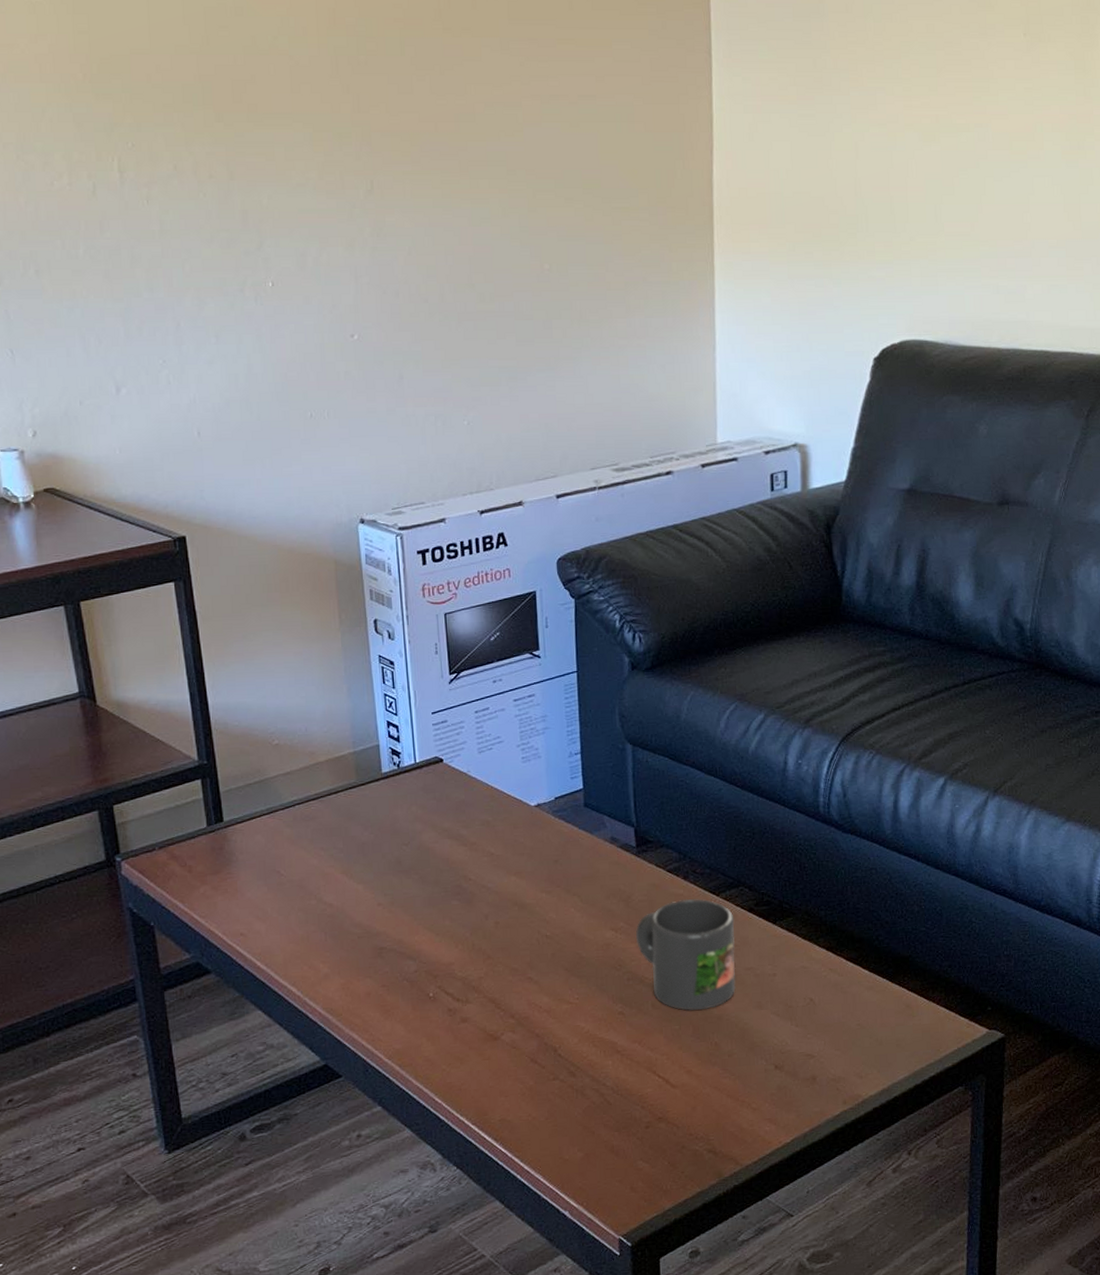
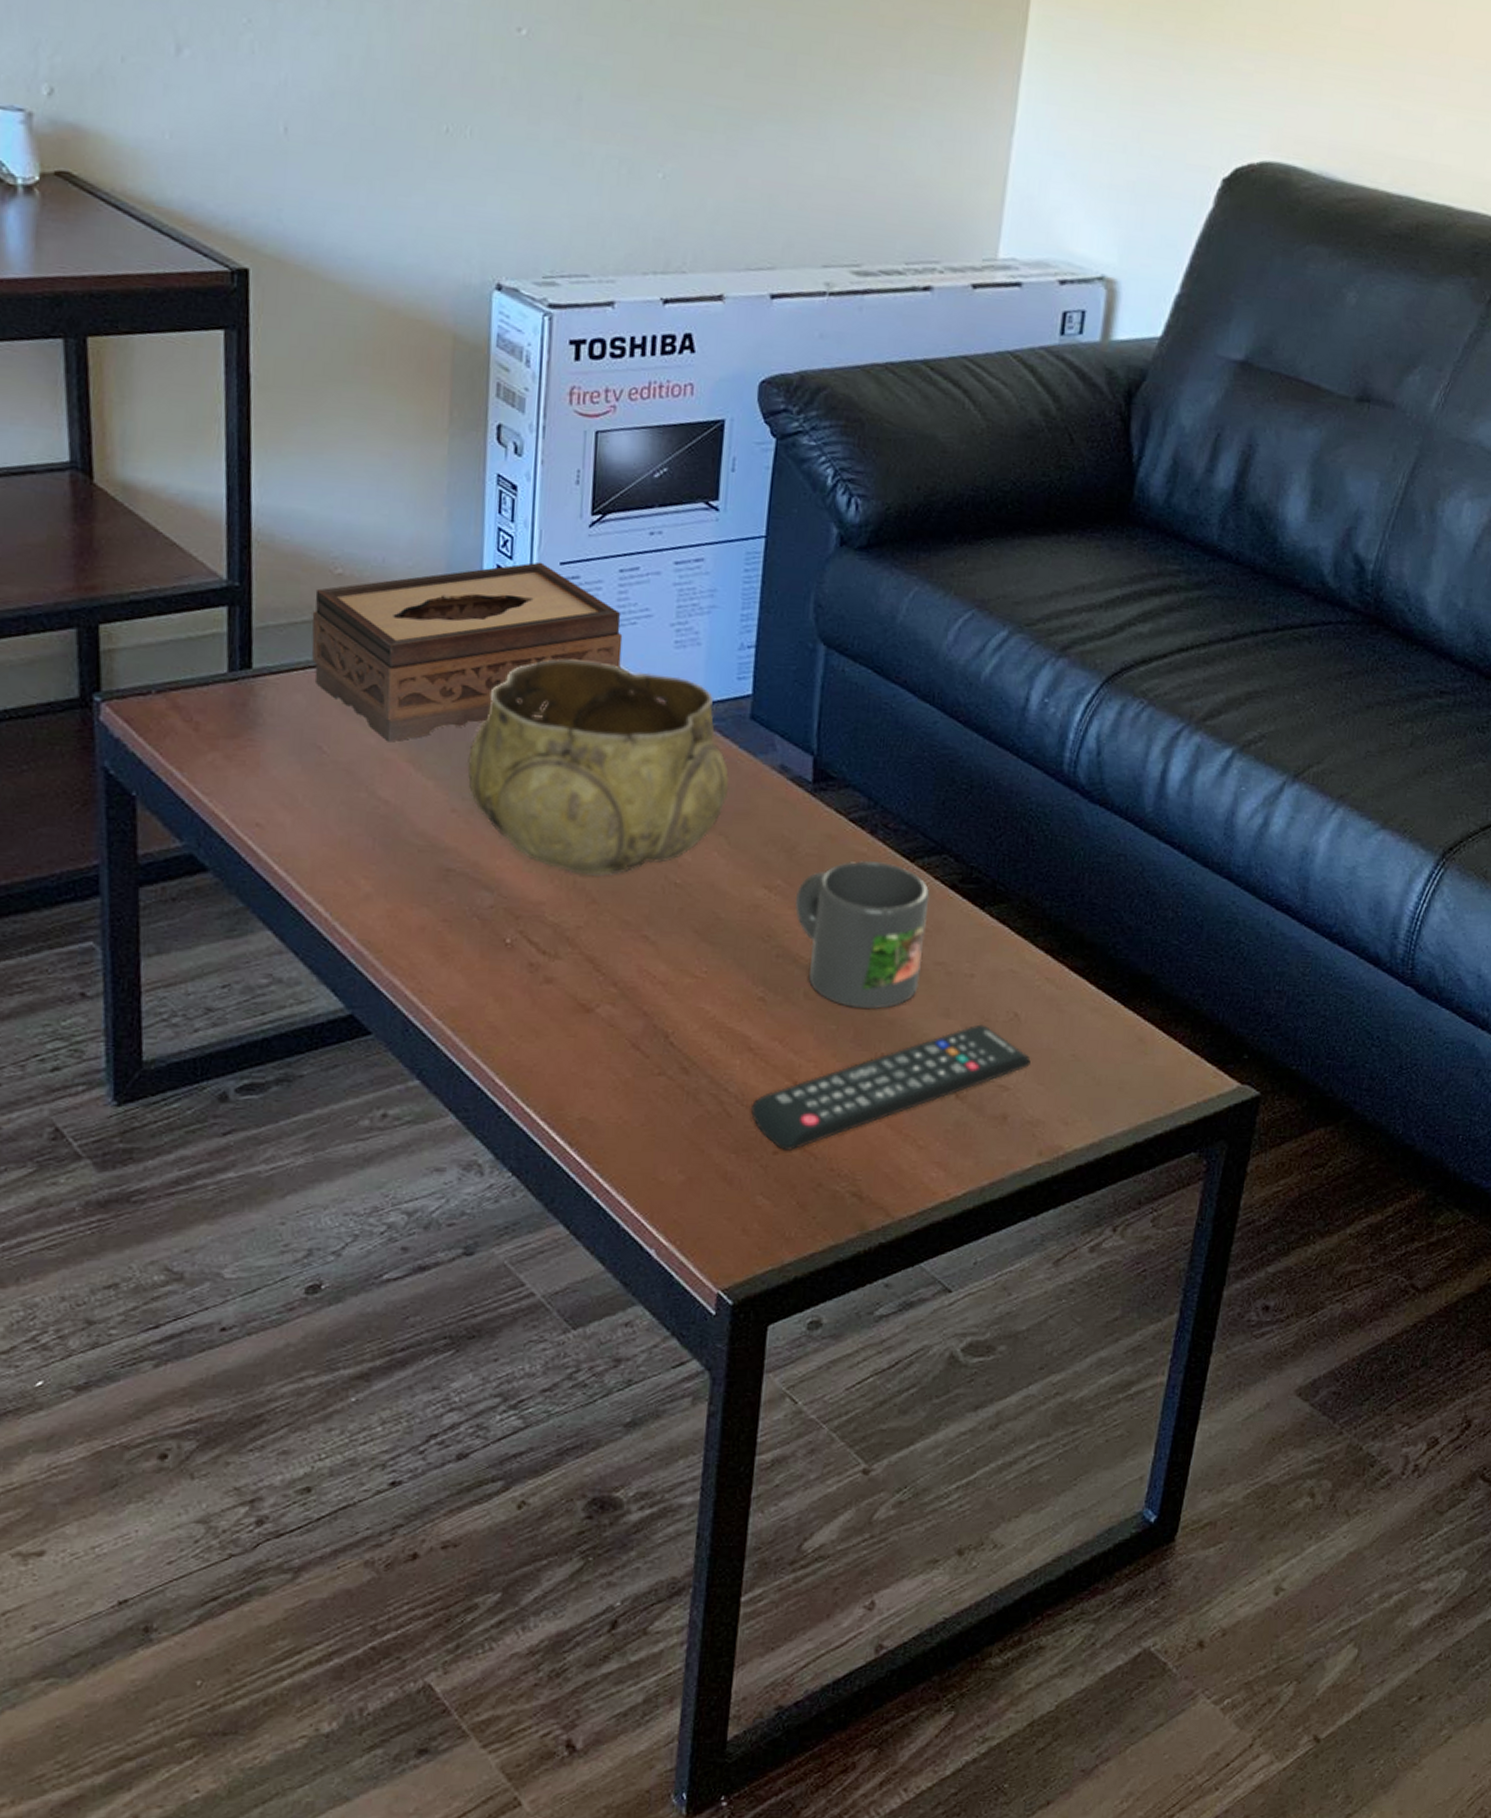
tissue box: none [261,714,485,861] -> present [311,562,623,742]
decorative bowl: none [385,781,576,939] -> present [467,659,729,876]
remote control: none [625,1010,827,1124] -> present [751,1024,1031,1150]

